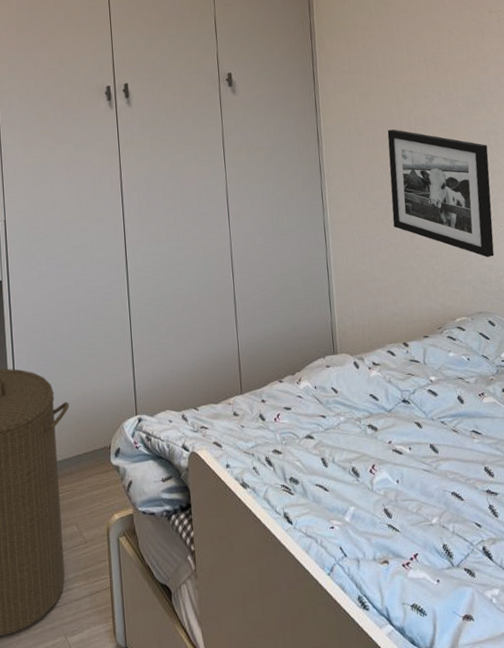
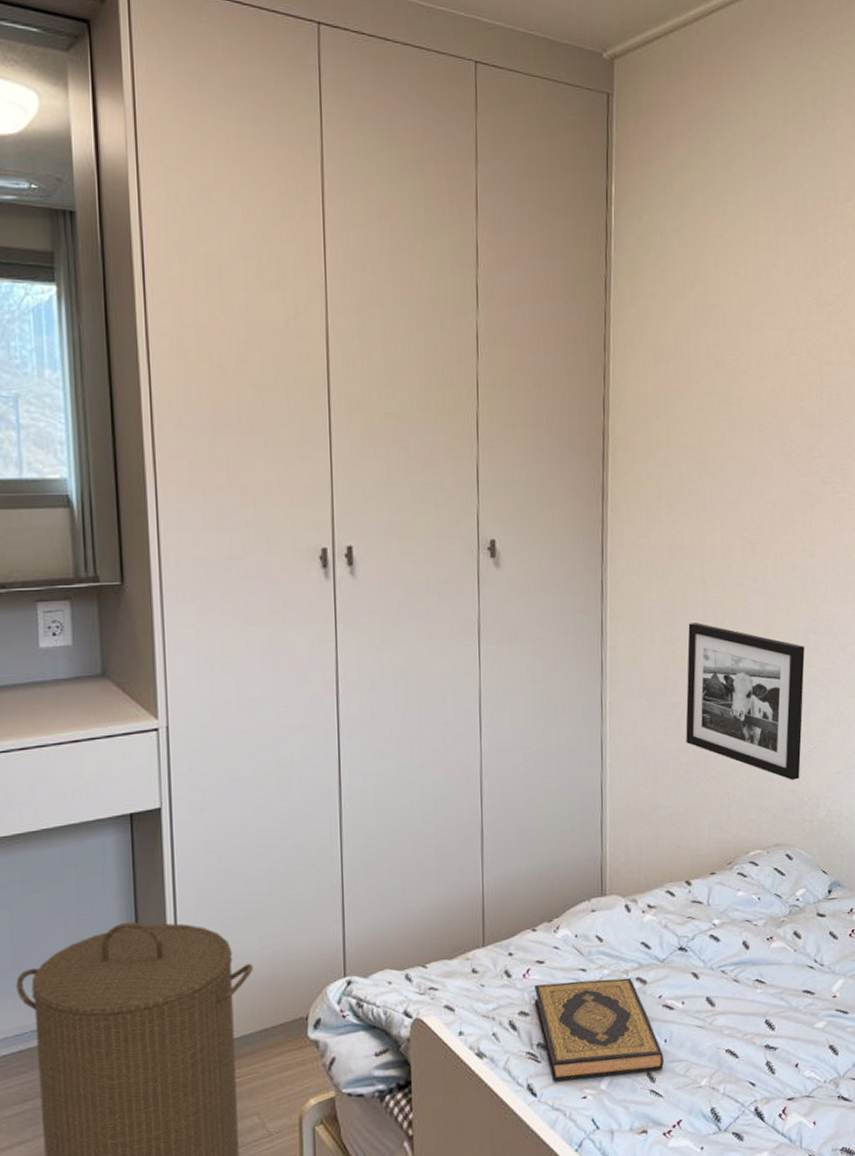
hardback book: none [284,424,398,512] -> present [534,977,664,1082]

